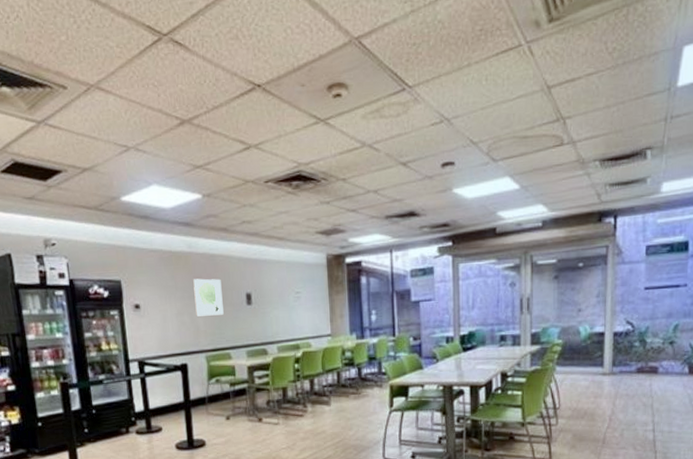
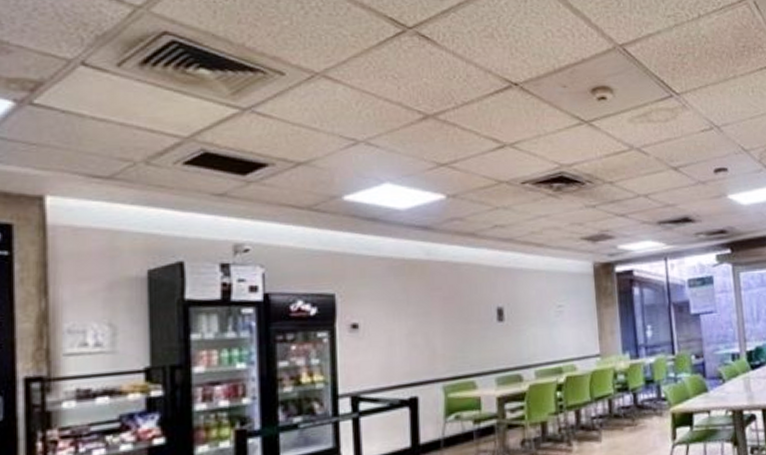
wall art: present [193,278,224,317] -> none [430,291,468,337]

